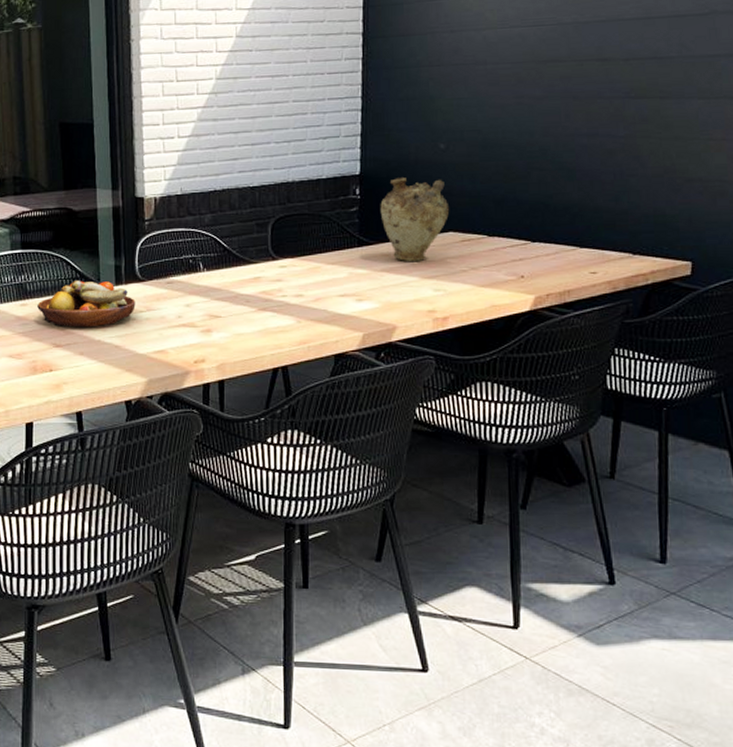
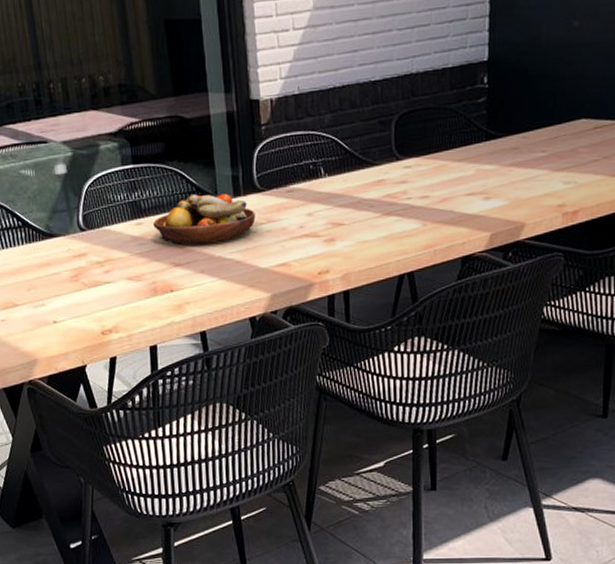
vase: present [380,178,450,261] -> none [509,61,582,154]

